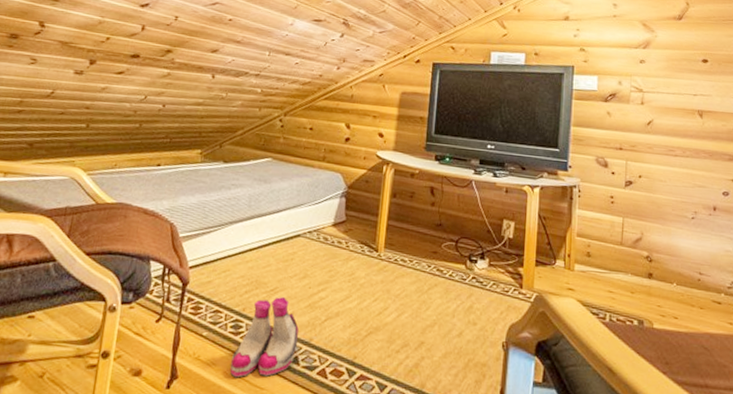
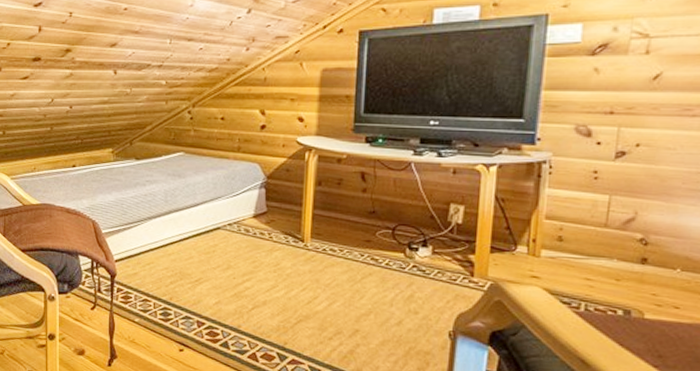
boots: present [230,297,299,378] -> none [163,287,226,359]

